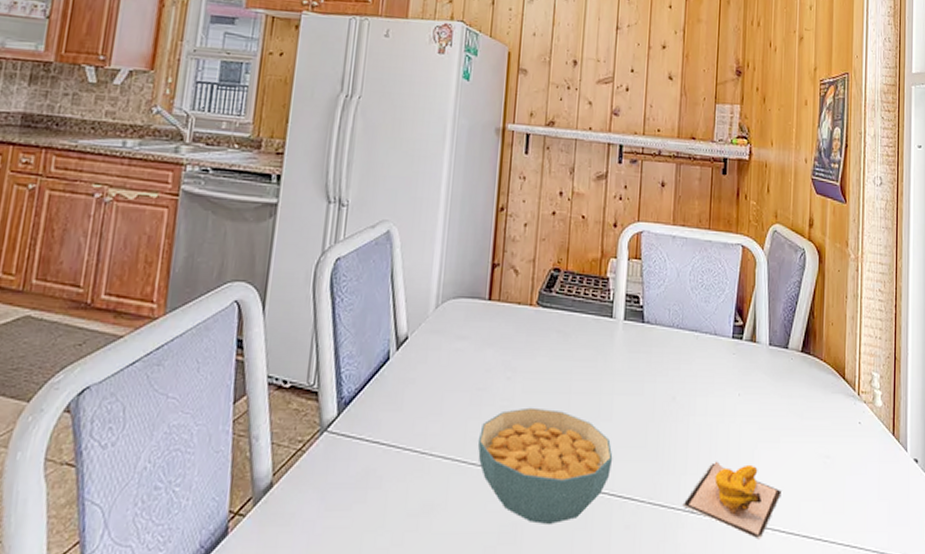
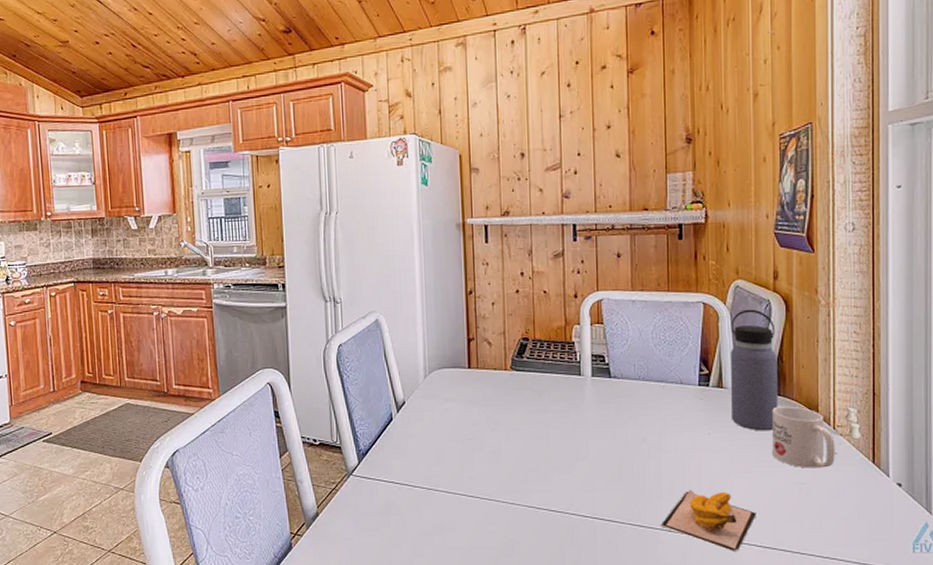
cereal bowl: present [477,407,613,524] -> none [473,451,593,541]
water bottle: none [763,257,809,394] -> present [730,309,778,431]
mug: none [800,366,859,439] -> present [772,406,835,468]

